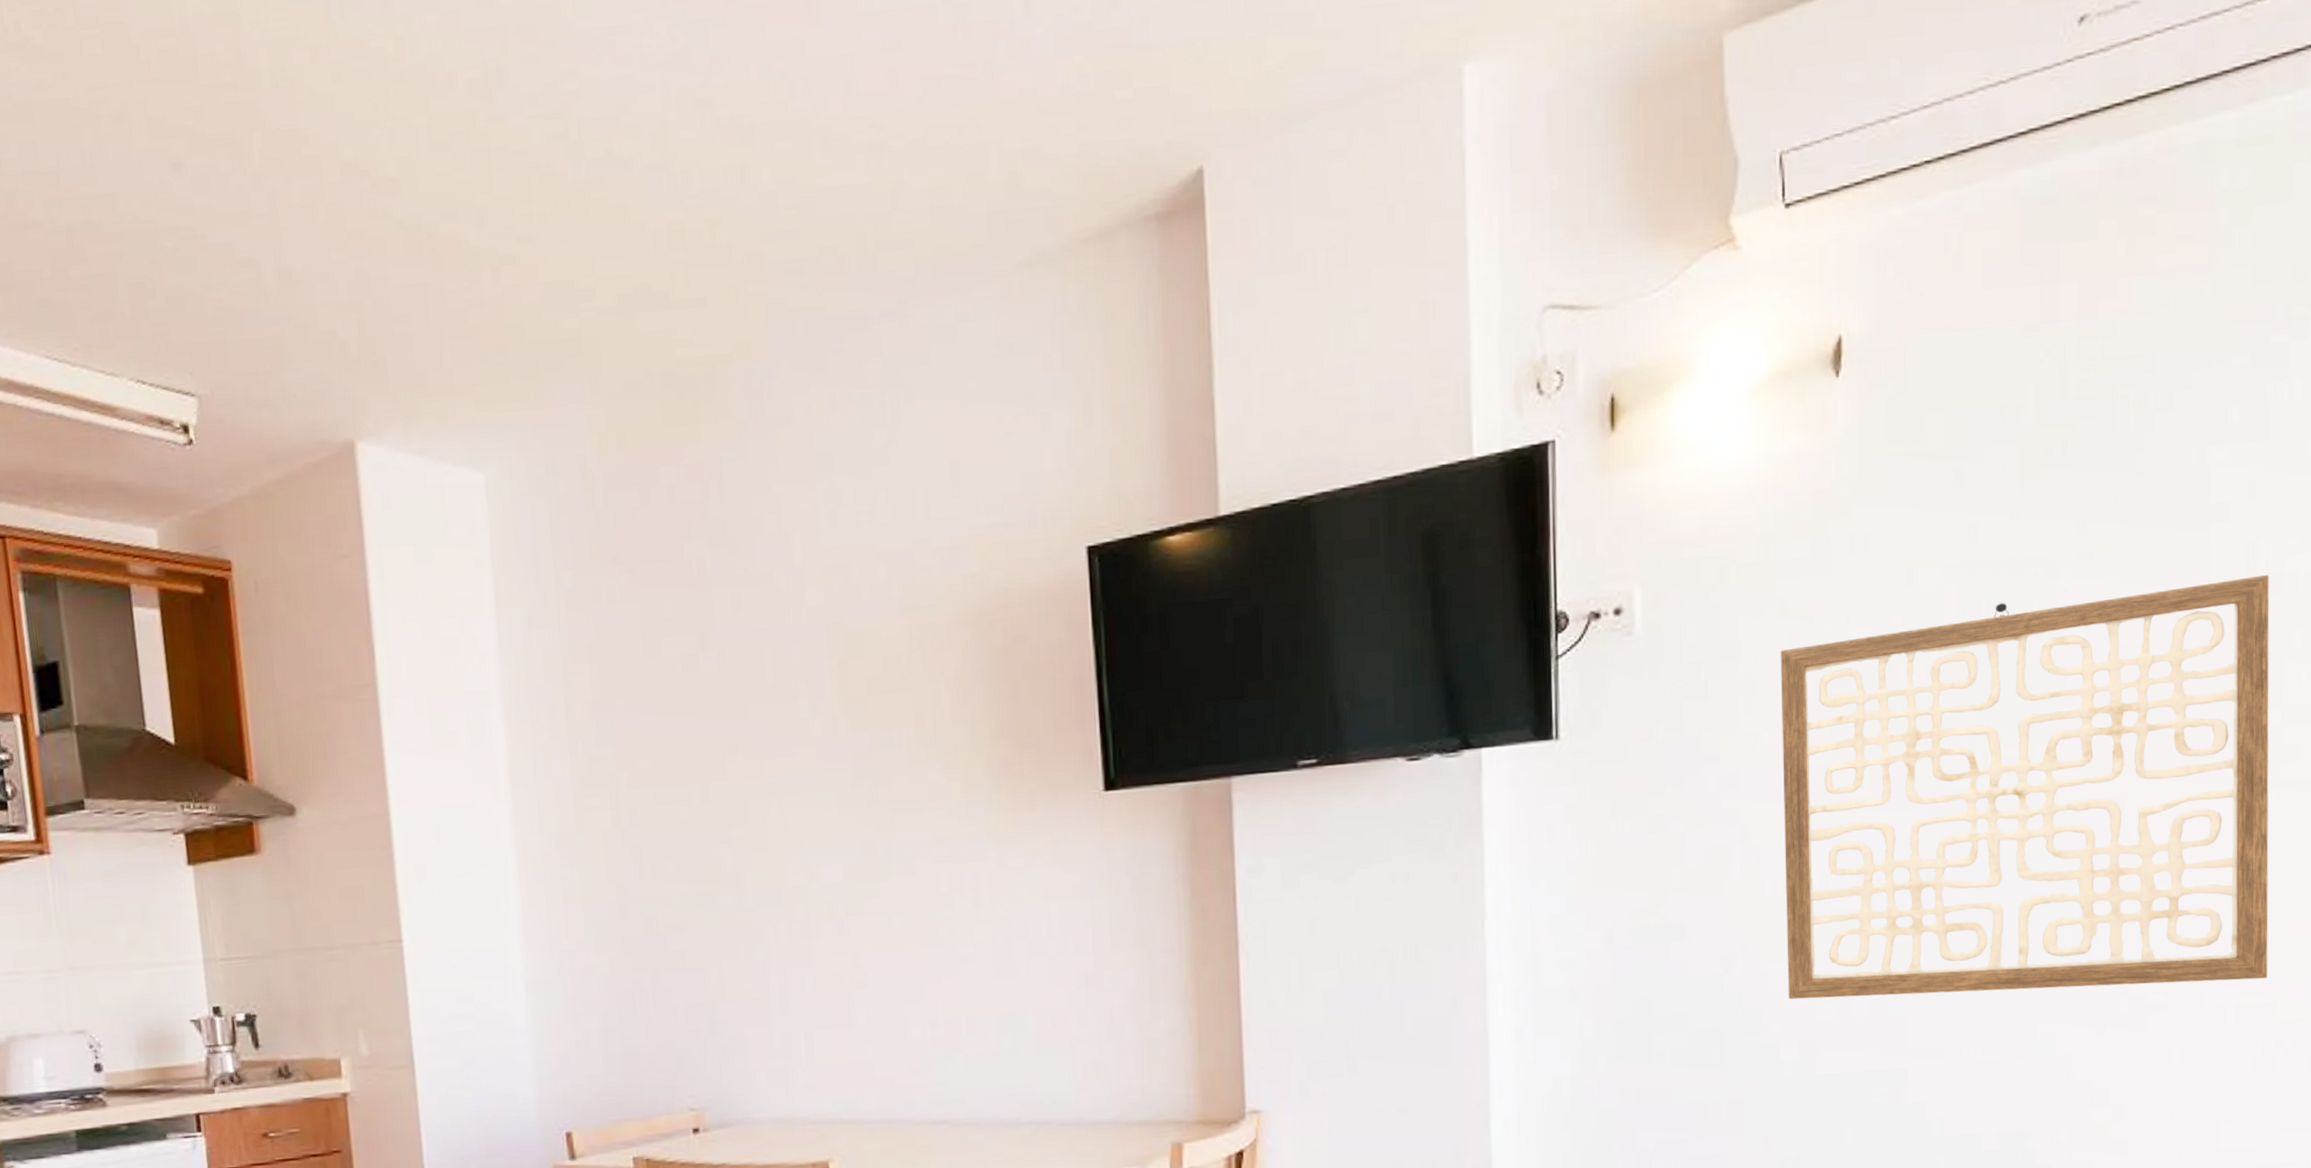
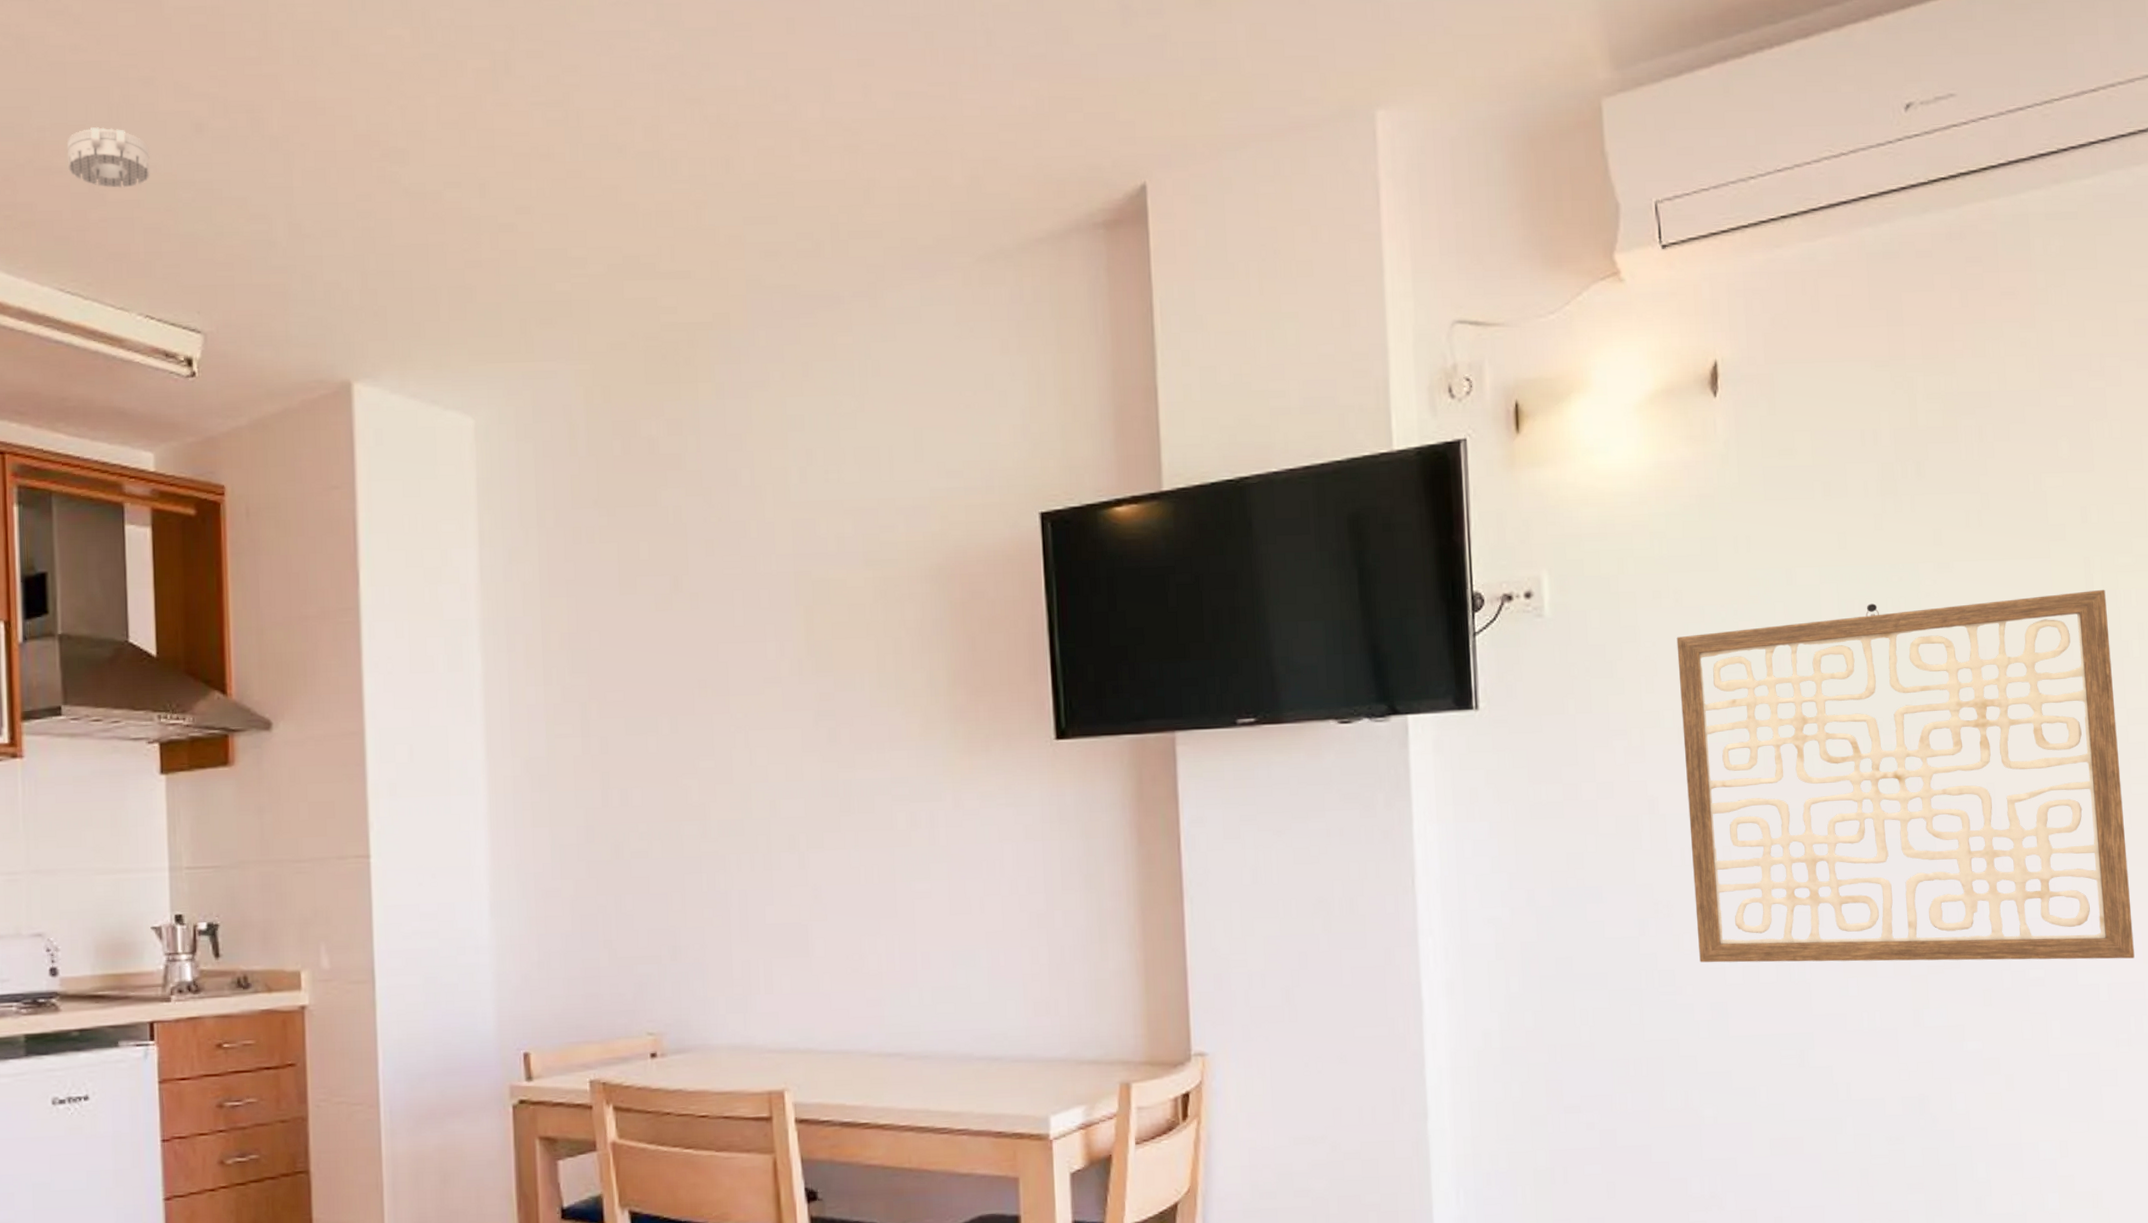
smoke detector: none [41,173,130,241] -> present [67,126,150,188]

